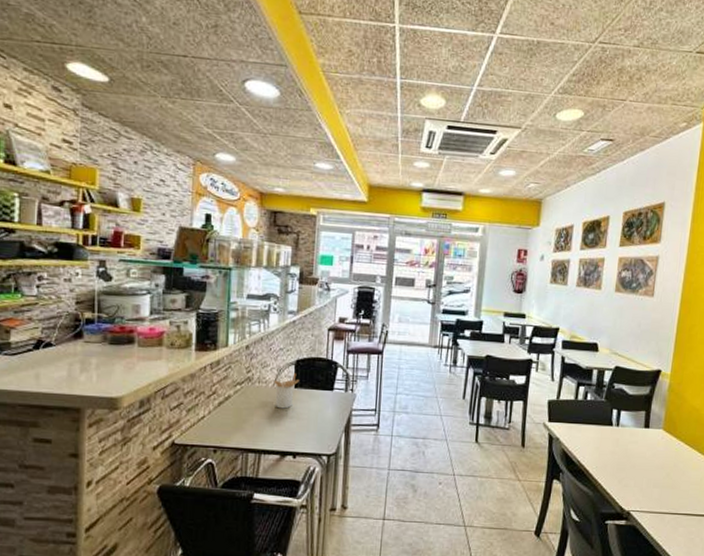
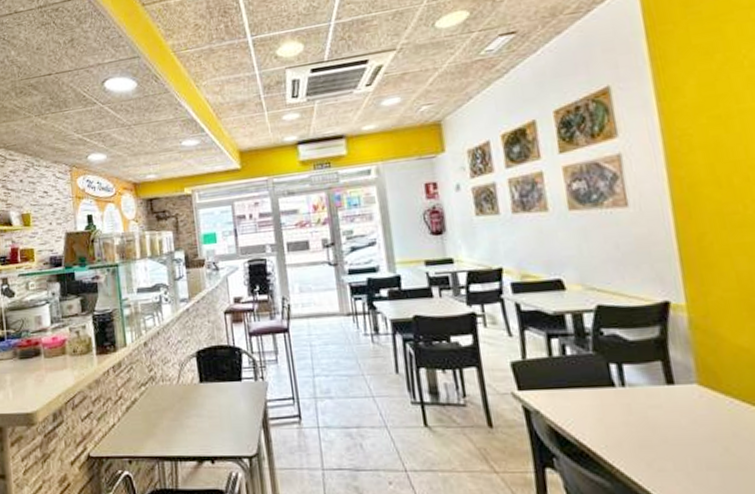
utensil holder: present [273,373,299,409] -> none [177,366,204,408]

